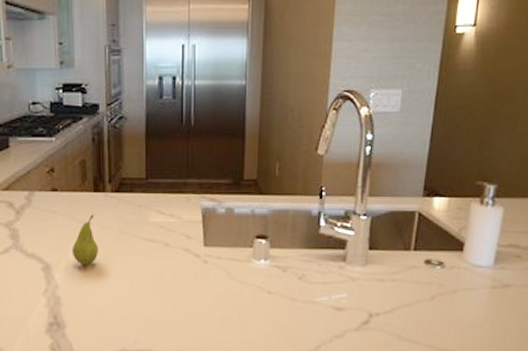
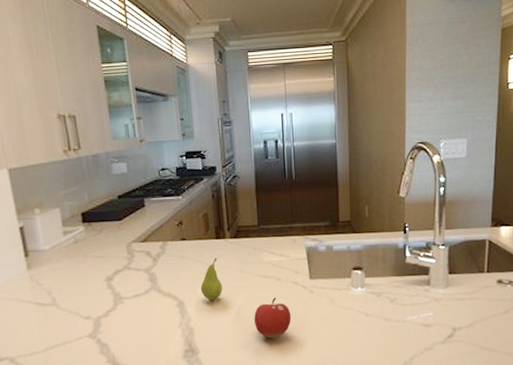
fruit: none [135,265,179,314] -> present [254,297,292,338]

